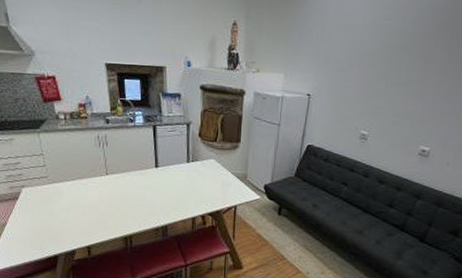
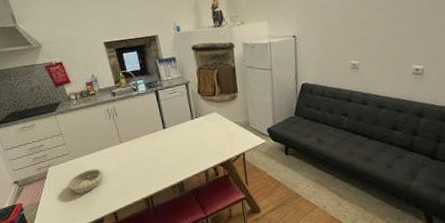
decorative bowl: none [40,197,84,221] -> present [67,168,104,193]

